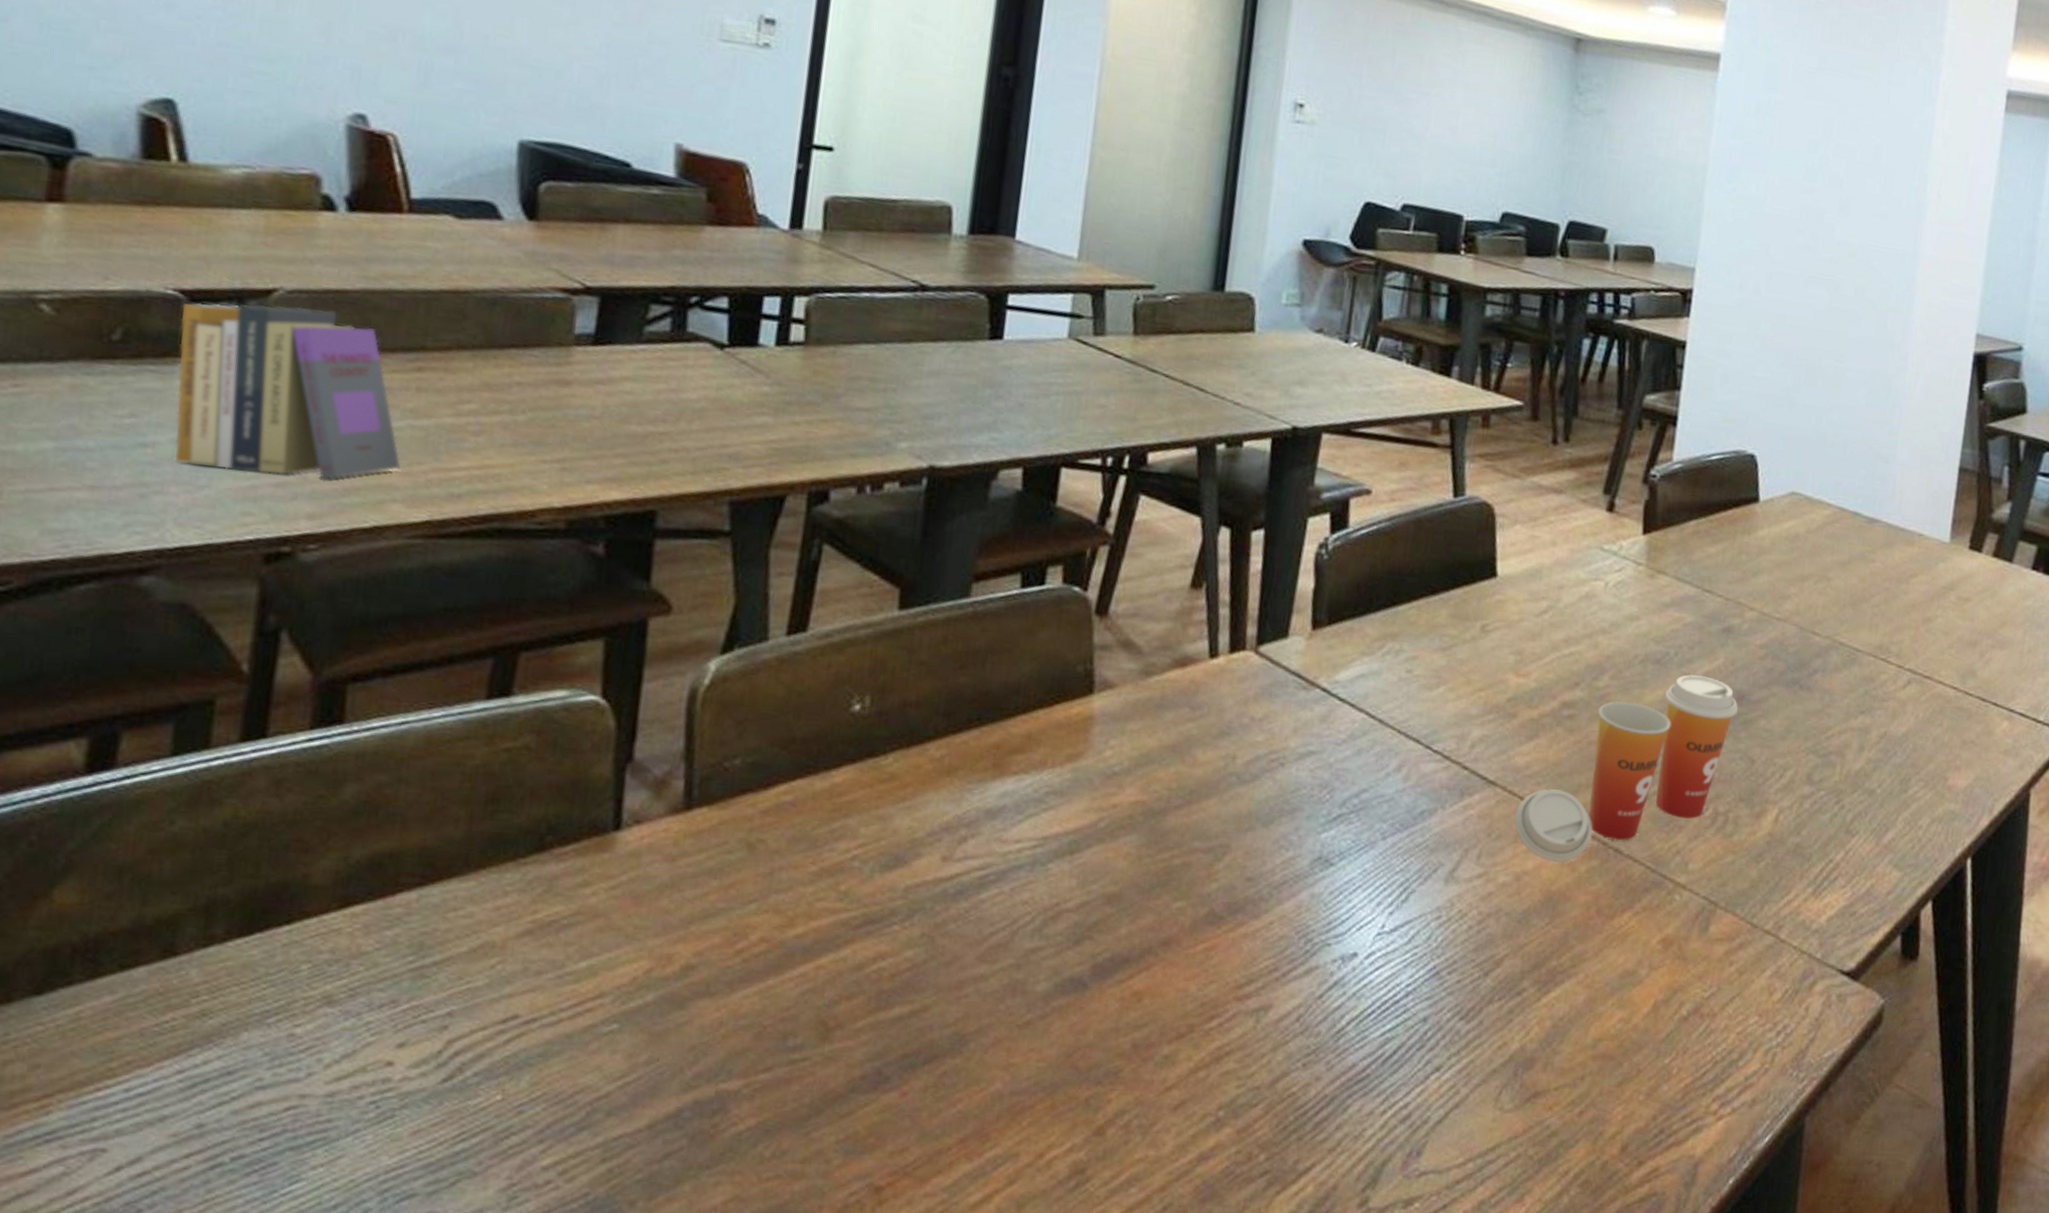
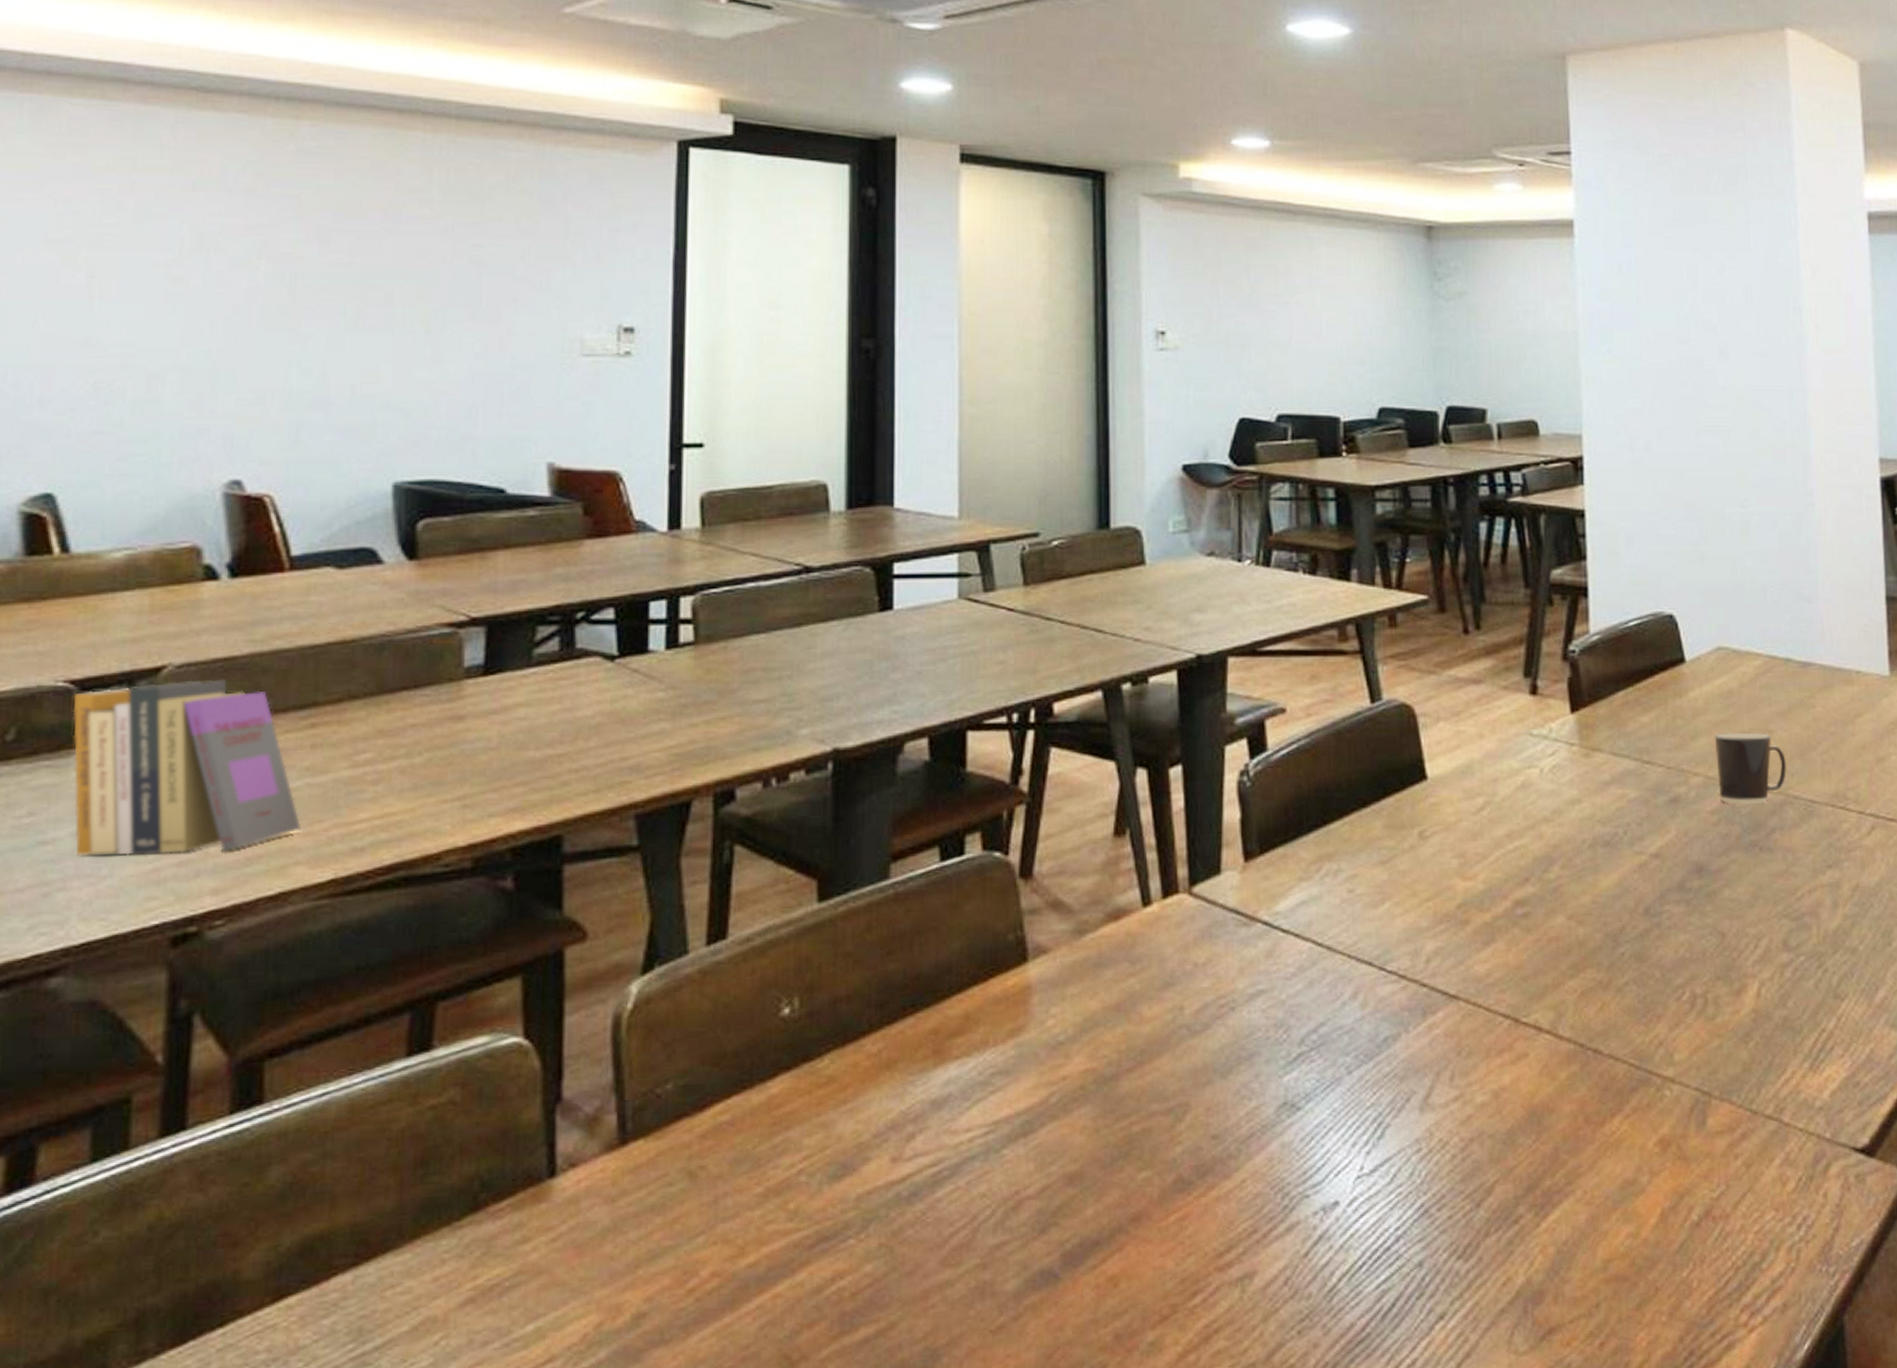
beverage cup: present [1514,674,1739,864] -> none [1483,851,1700,1074]
mug: none [1770,573,1839,646] -> present [1714,732,1786,806]

